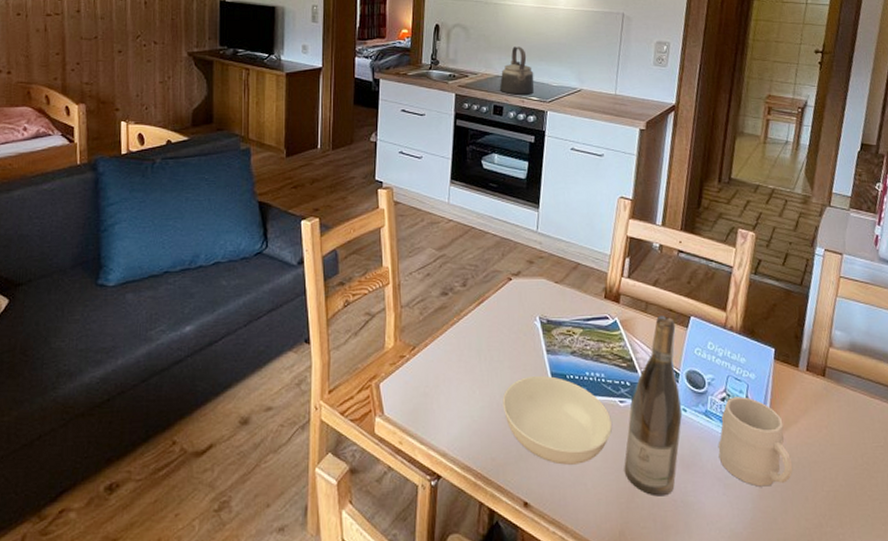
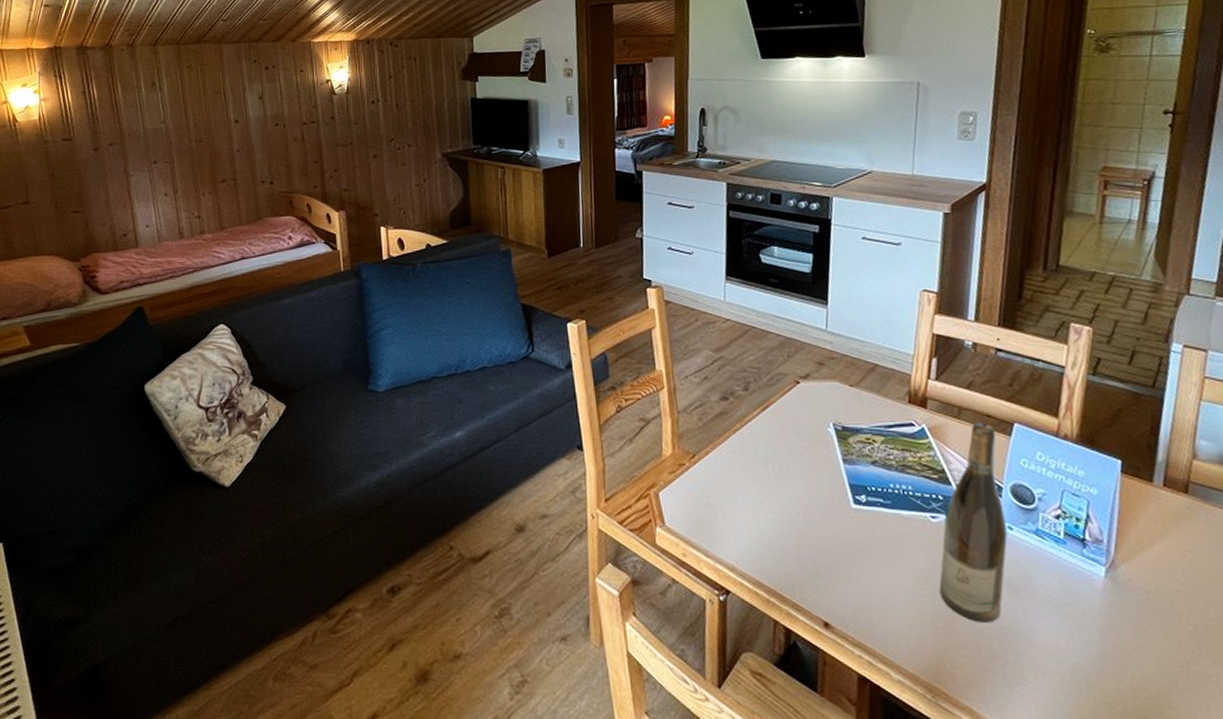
kettle: present [499,47,534,96] -> none [776,127,816,182]
bowl: present [502,375,613,465] -> none [794,486,925,584]
mug: present [718,397,793,487] -> none [1053,514,1150,617]

